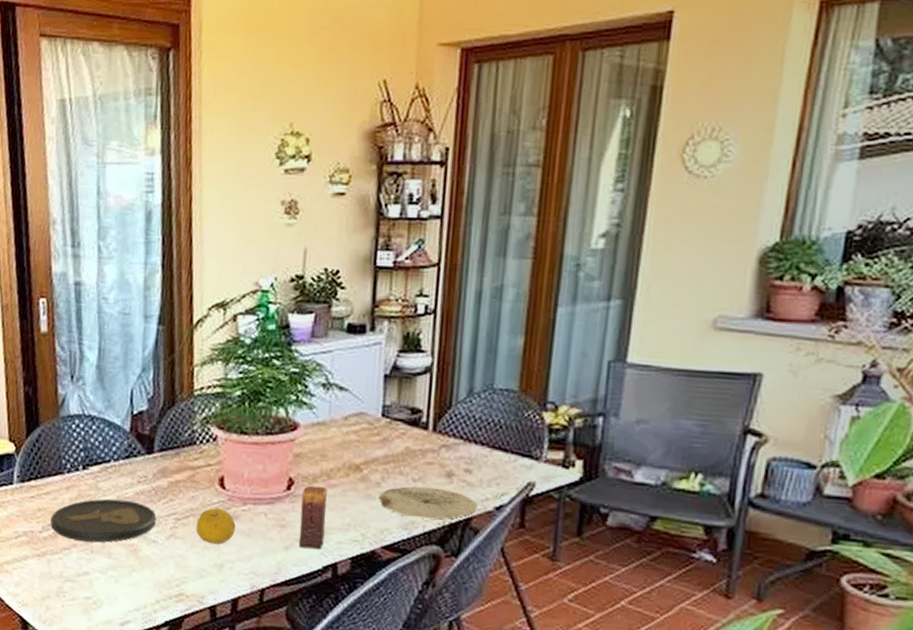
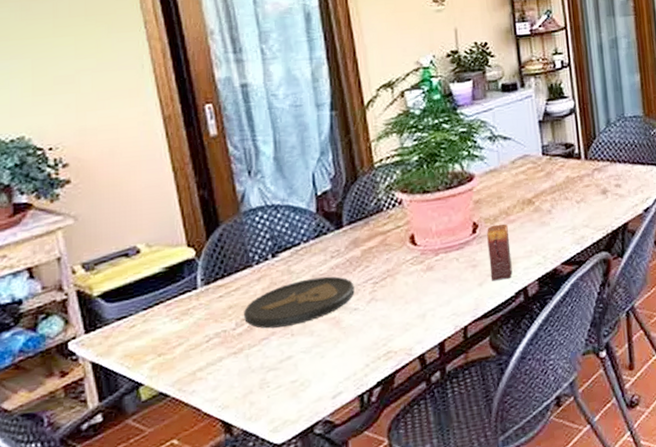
fruit: present [196,508,236,544] -> none [394,263,432,298]
plate: present [378,486,478,519] -> none [551,204,631,233]

